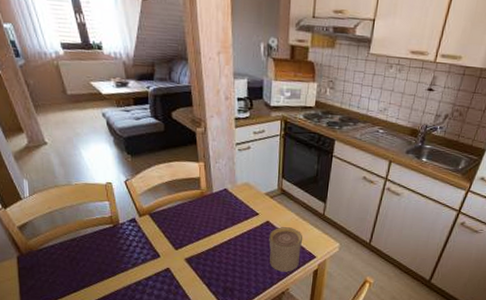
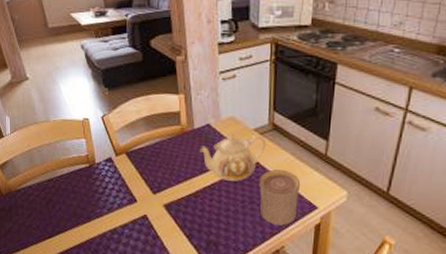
teapot: none [217,197,275,237] -> present [199,134,266,181]

